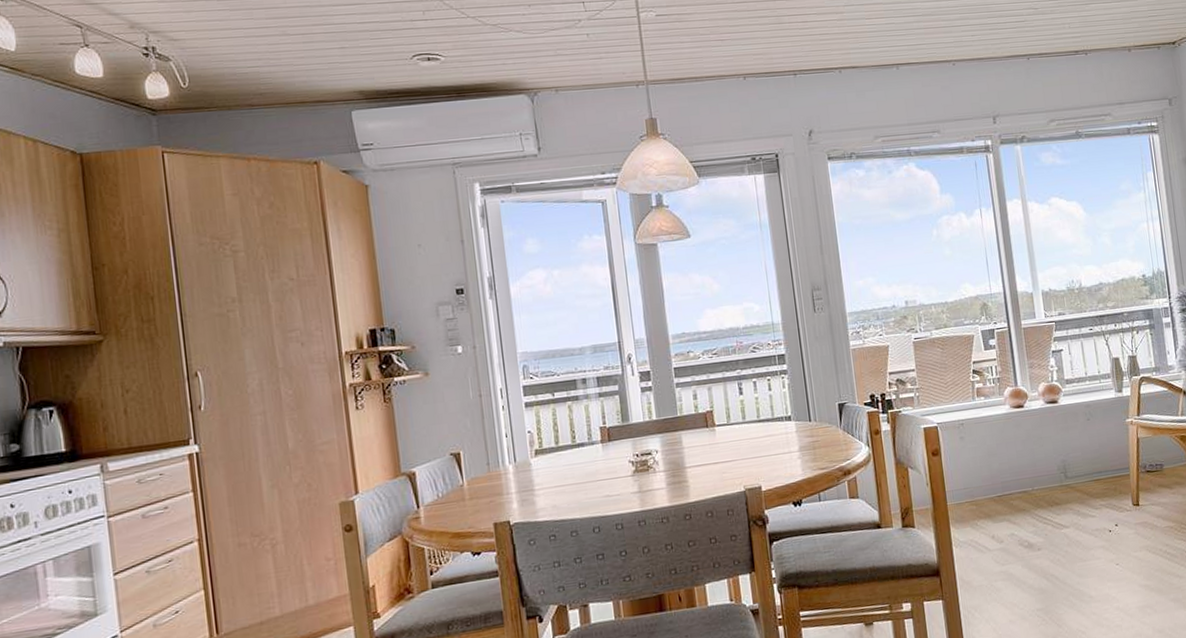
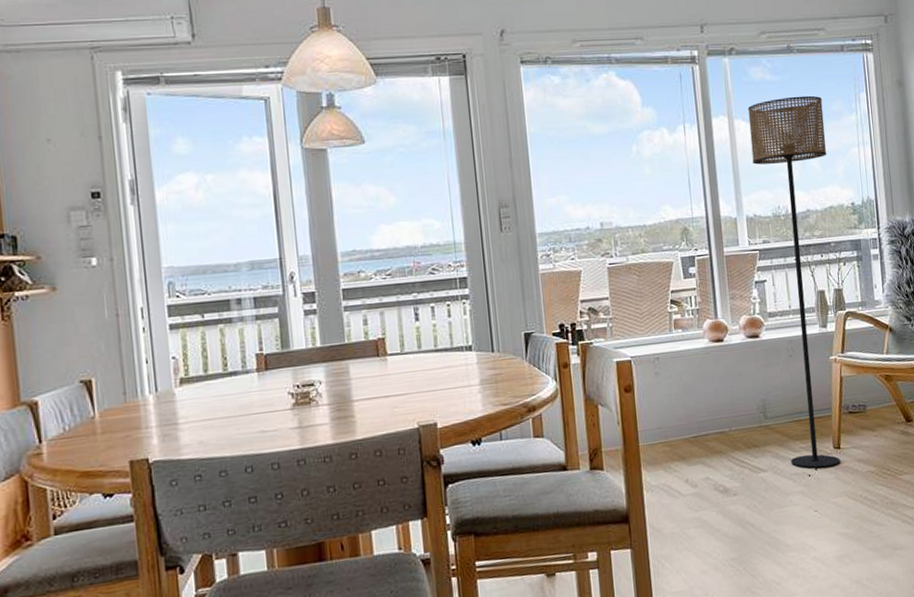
floor lamp: none [1040,176,1140,525] -> present [748,95,841,469]

